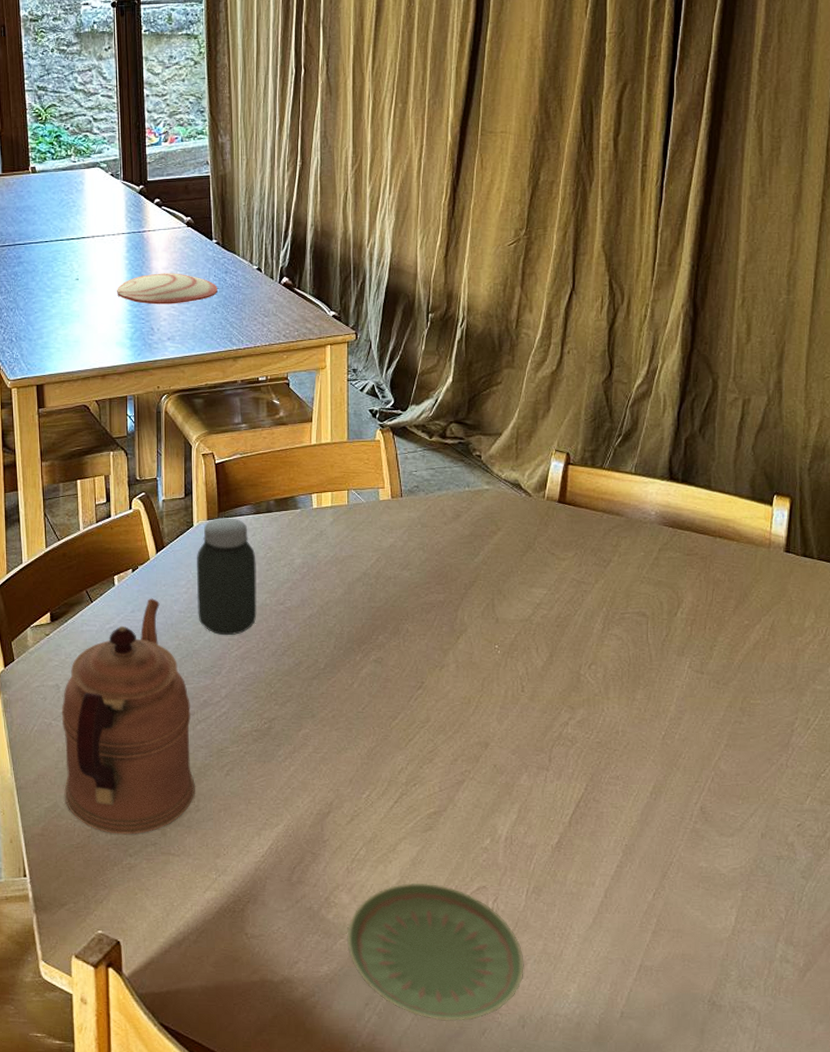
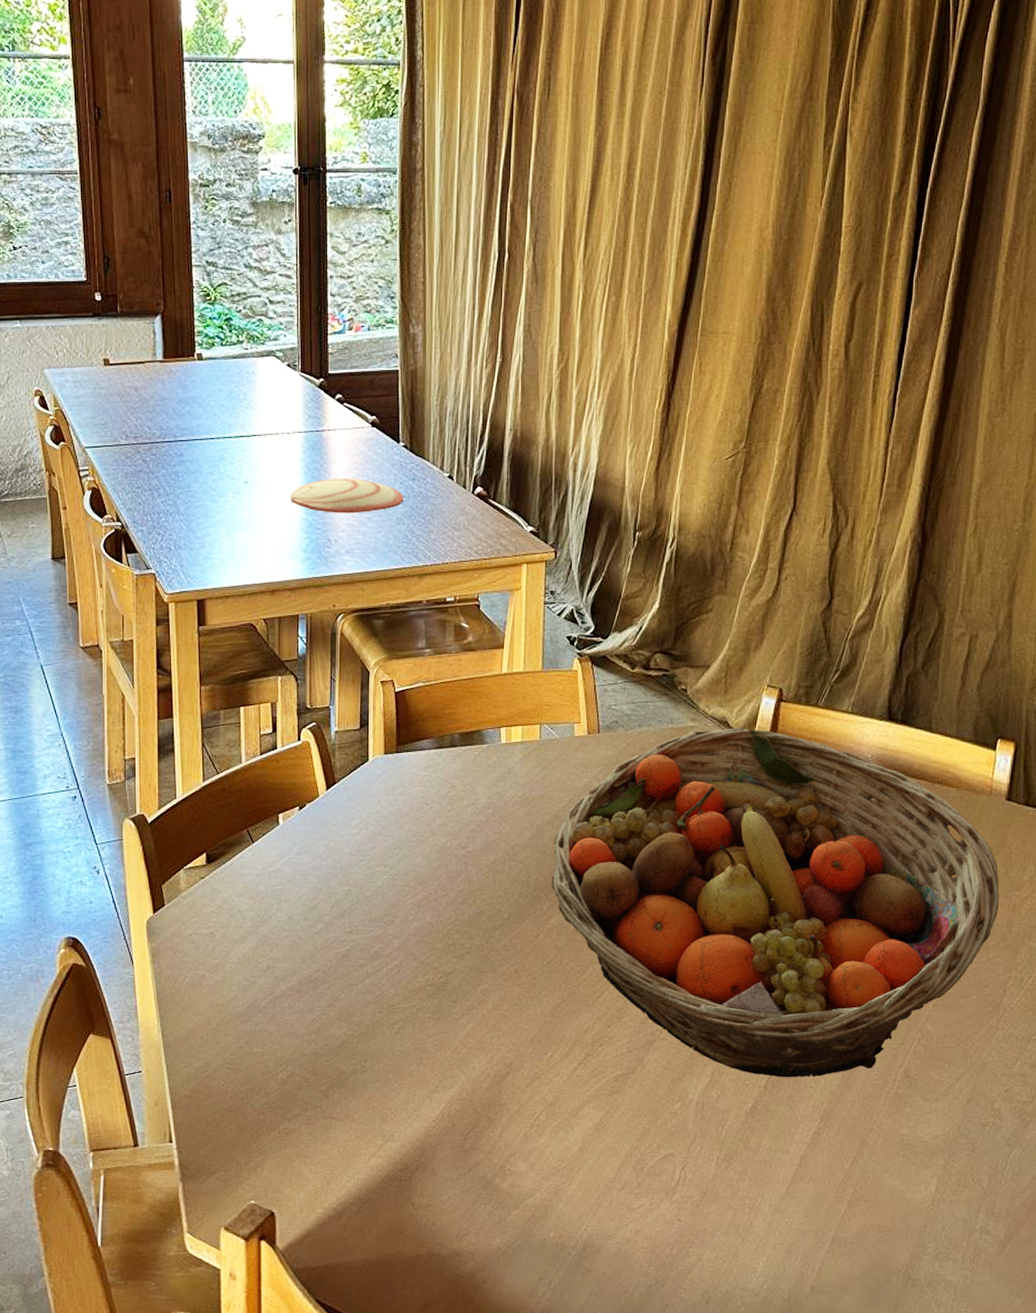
coffeepot: present [61,597,195,835] -> none [216,838,362,1097]
jar: present [196,517,257,636] -> none [370,751,437,882]
plate: present [347,883,524,1021] -> none [522,1150,711,1296]
fruit basket: none [363,488,783,815] -> present [551,726,1000,1078]

